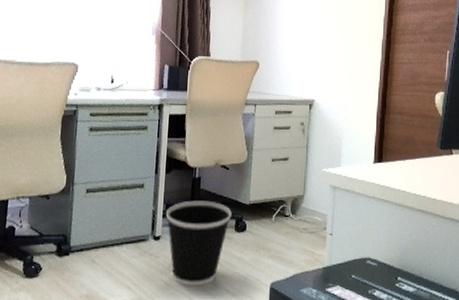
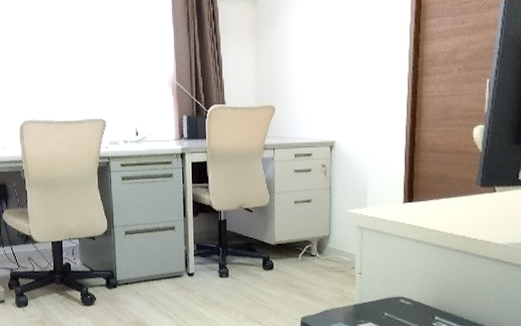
wastebasket: present [166,200,232,285] -> none [197,241,259,317]

